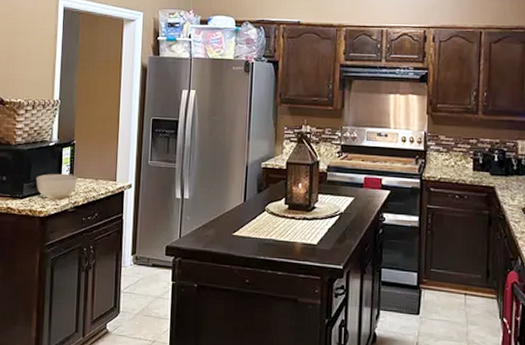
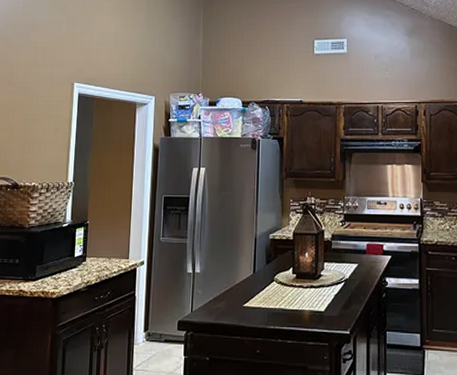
bowl: present [35,173,78,199] -> none [48,254,91,280]

